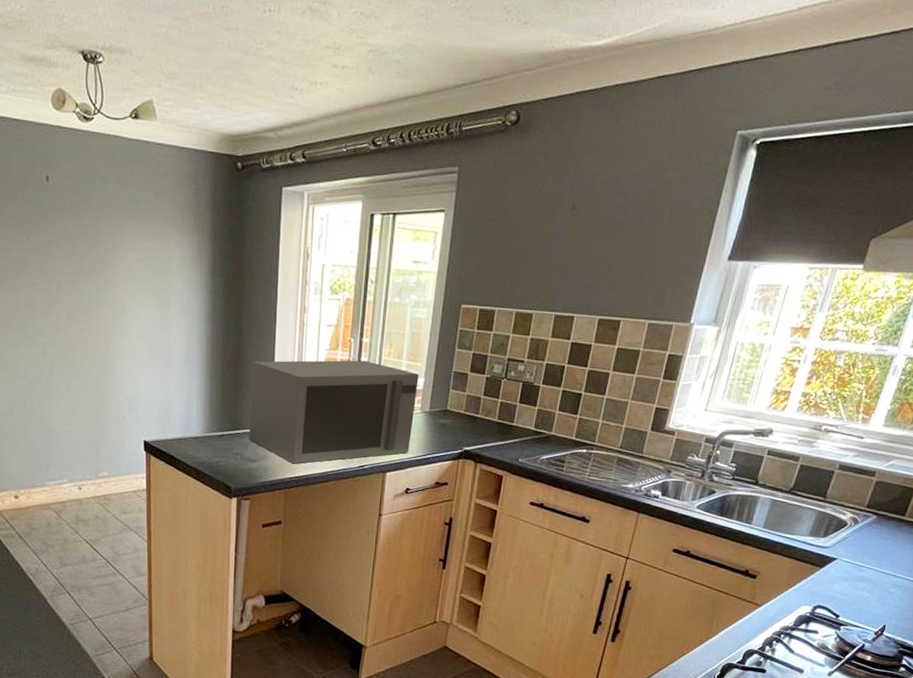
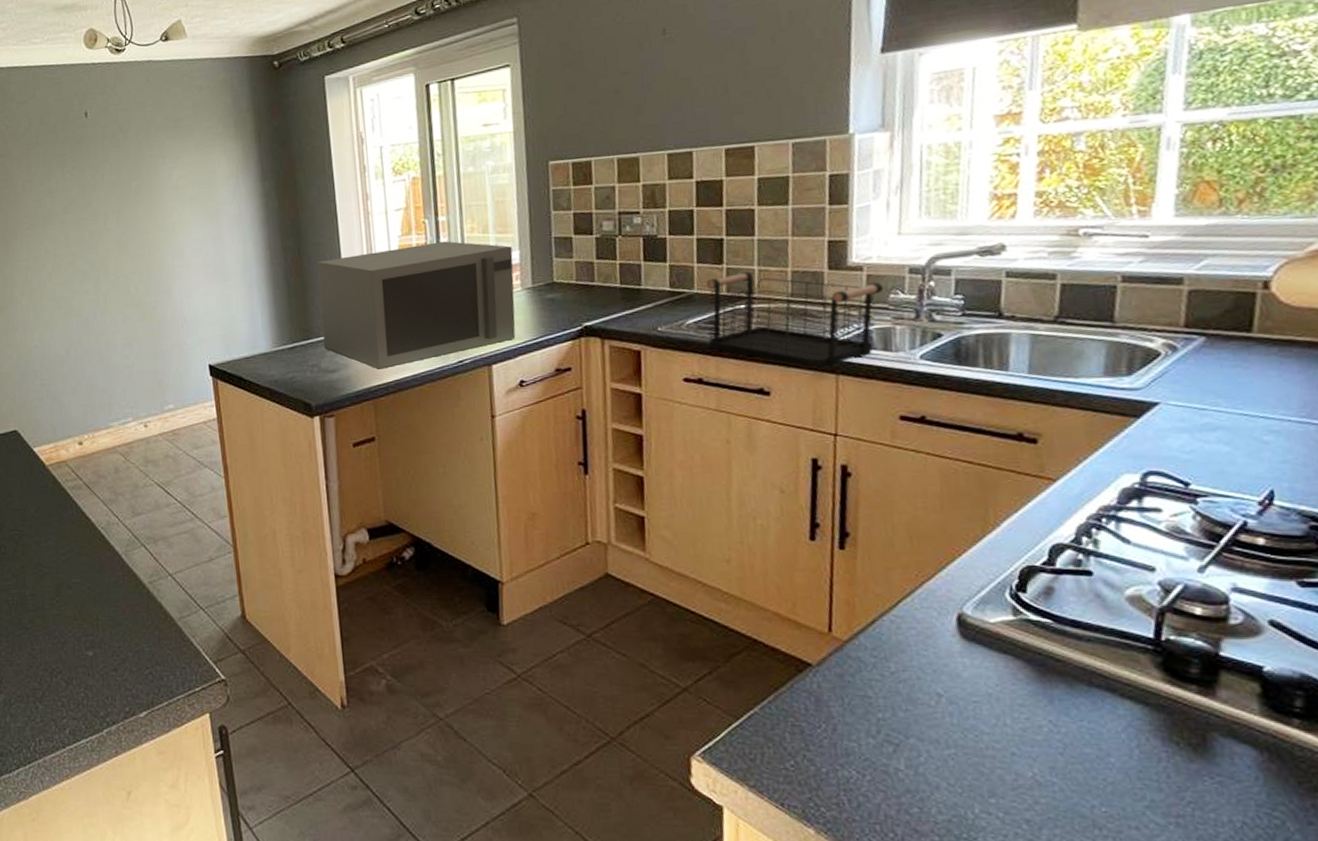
dish rack: none [554,423,685,506] -> present [707,271,884,368]

